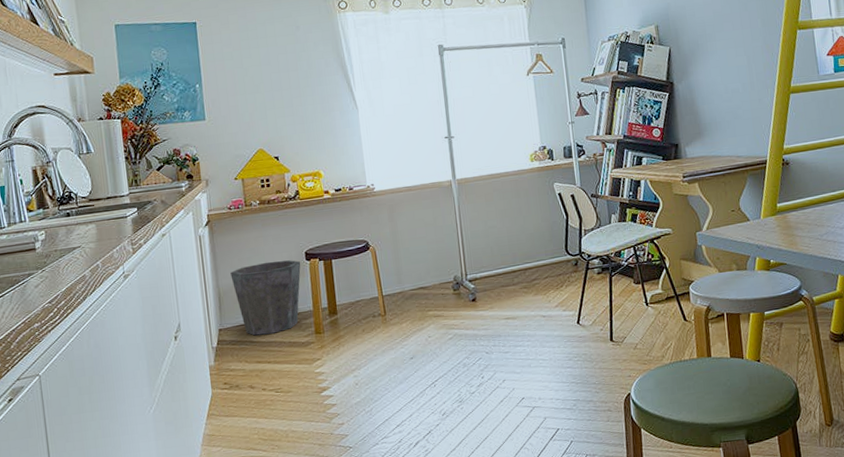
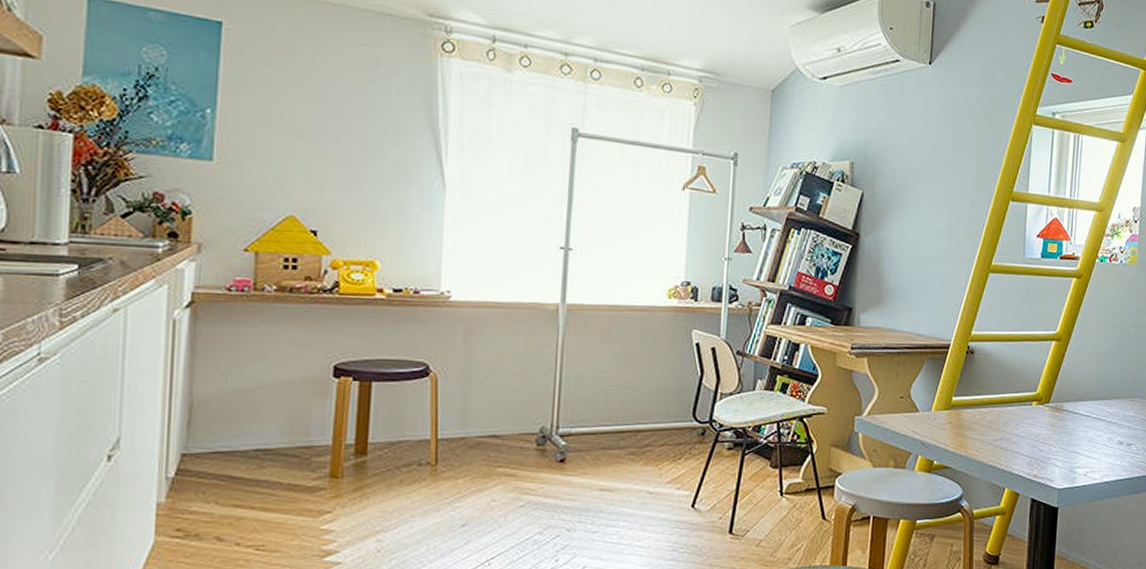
waste bin: present [230,260,301,336] -> none [213,371,325,470]

